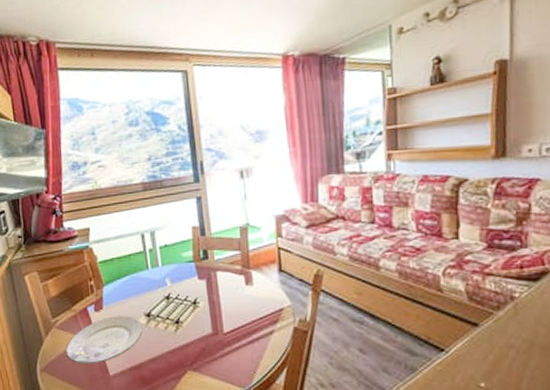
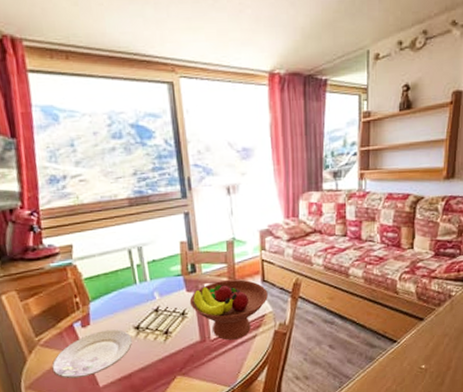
fruit bowl: none [201,268,286,335] -> present [189,279,268,340]

